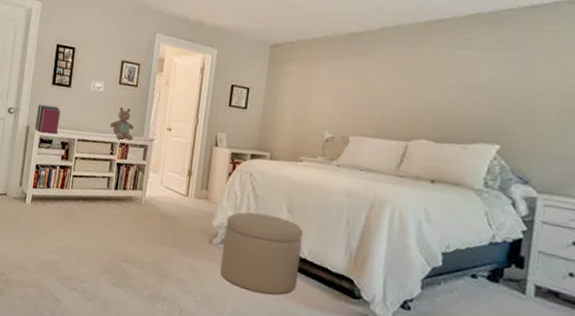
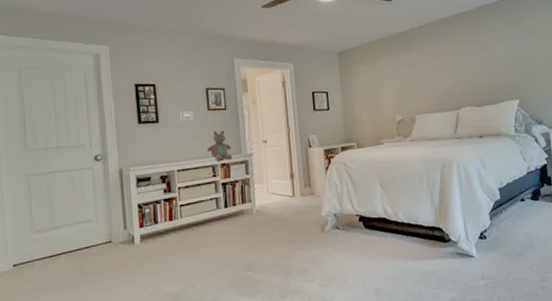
books: present [34,104,61,134] -> none [127,143,155,172]
ottoman: present [220,212,304,295] -> none [332,193,400,262]

